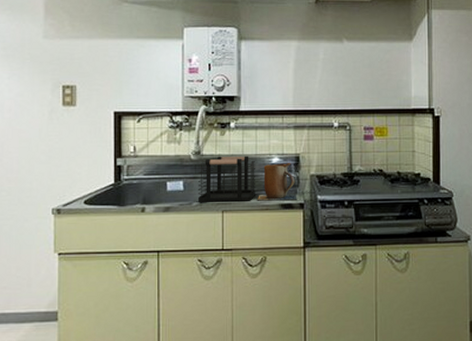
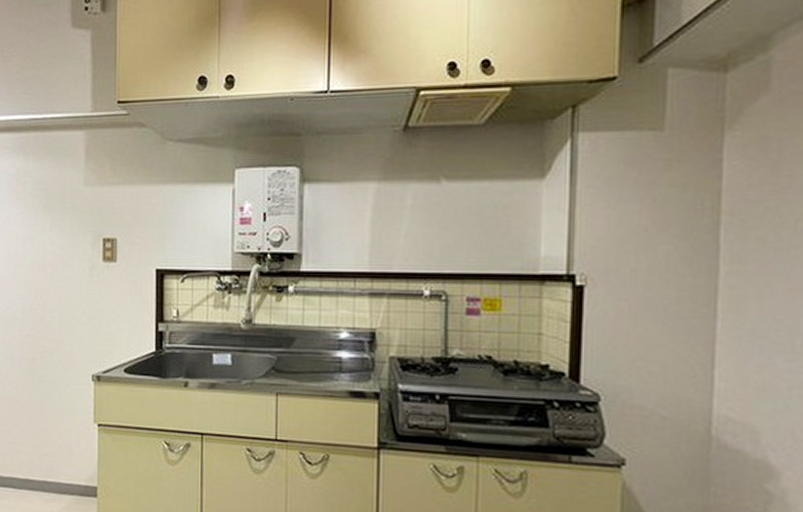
dish rack: present [197,155,255,203] -> none [247,326,318,386]
ceramic jug: present [257,163,297,201] -> none [319,339,371,388]

